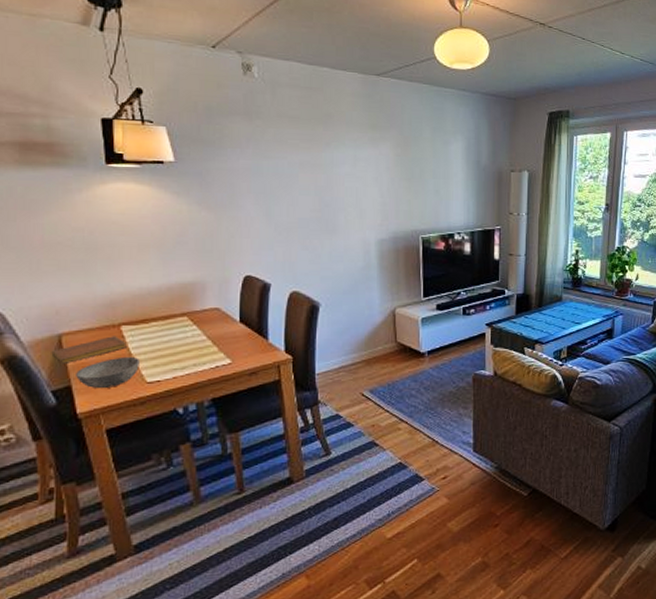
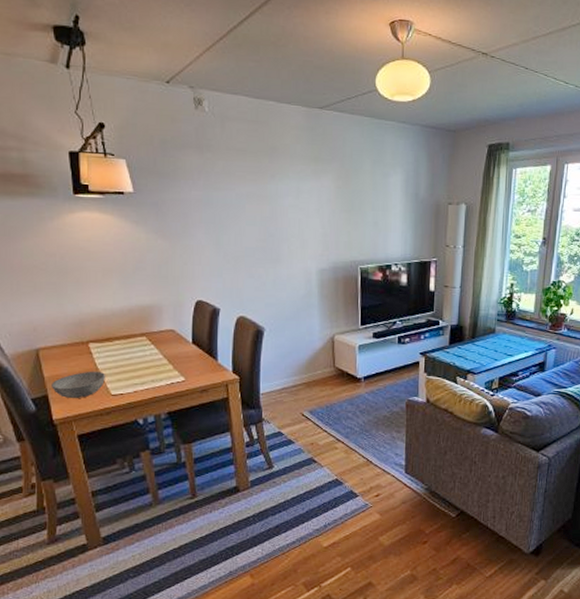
notebook: present [51,336,127,365] -> none [30,352,94,376]

